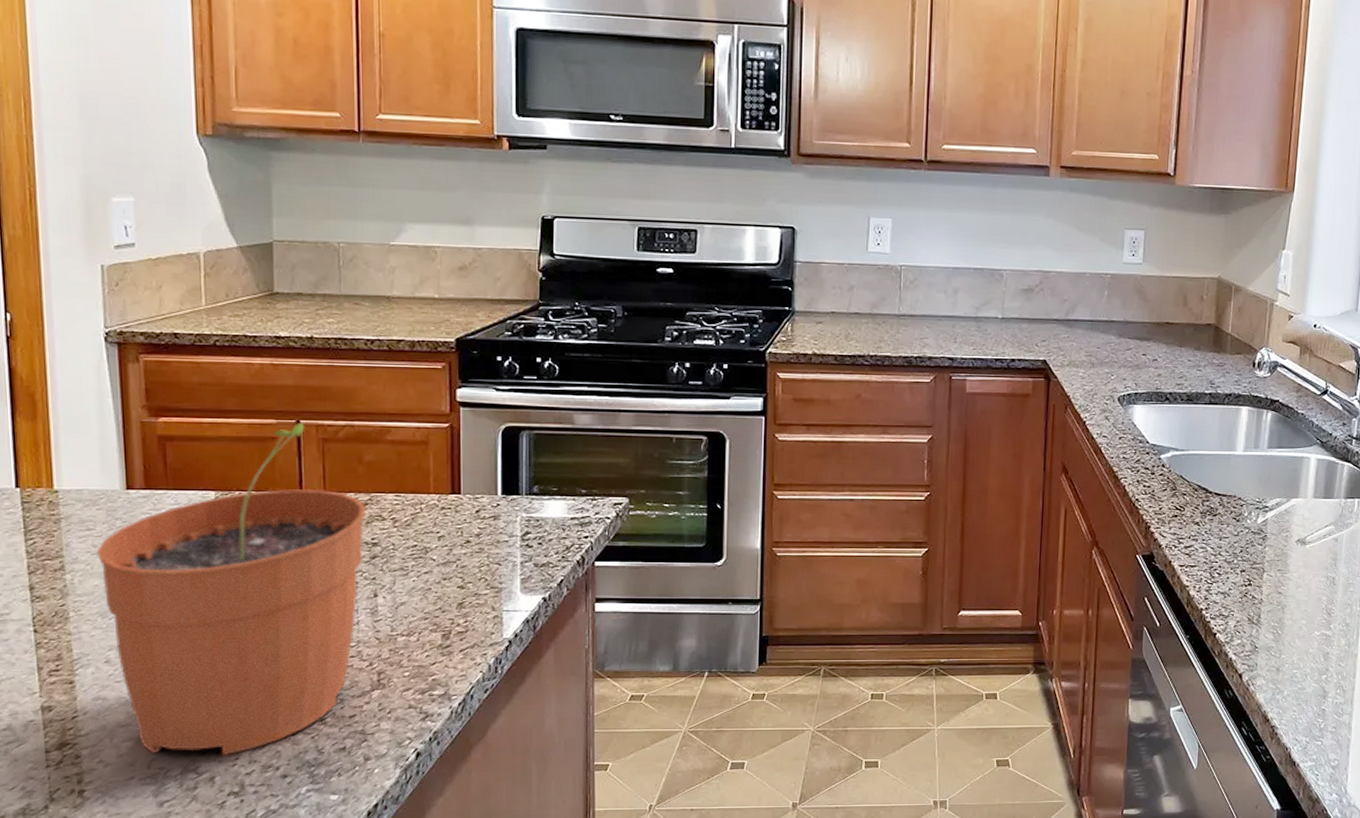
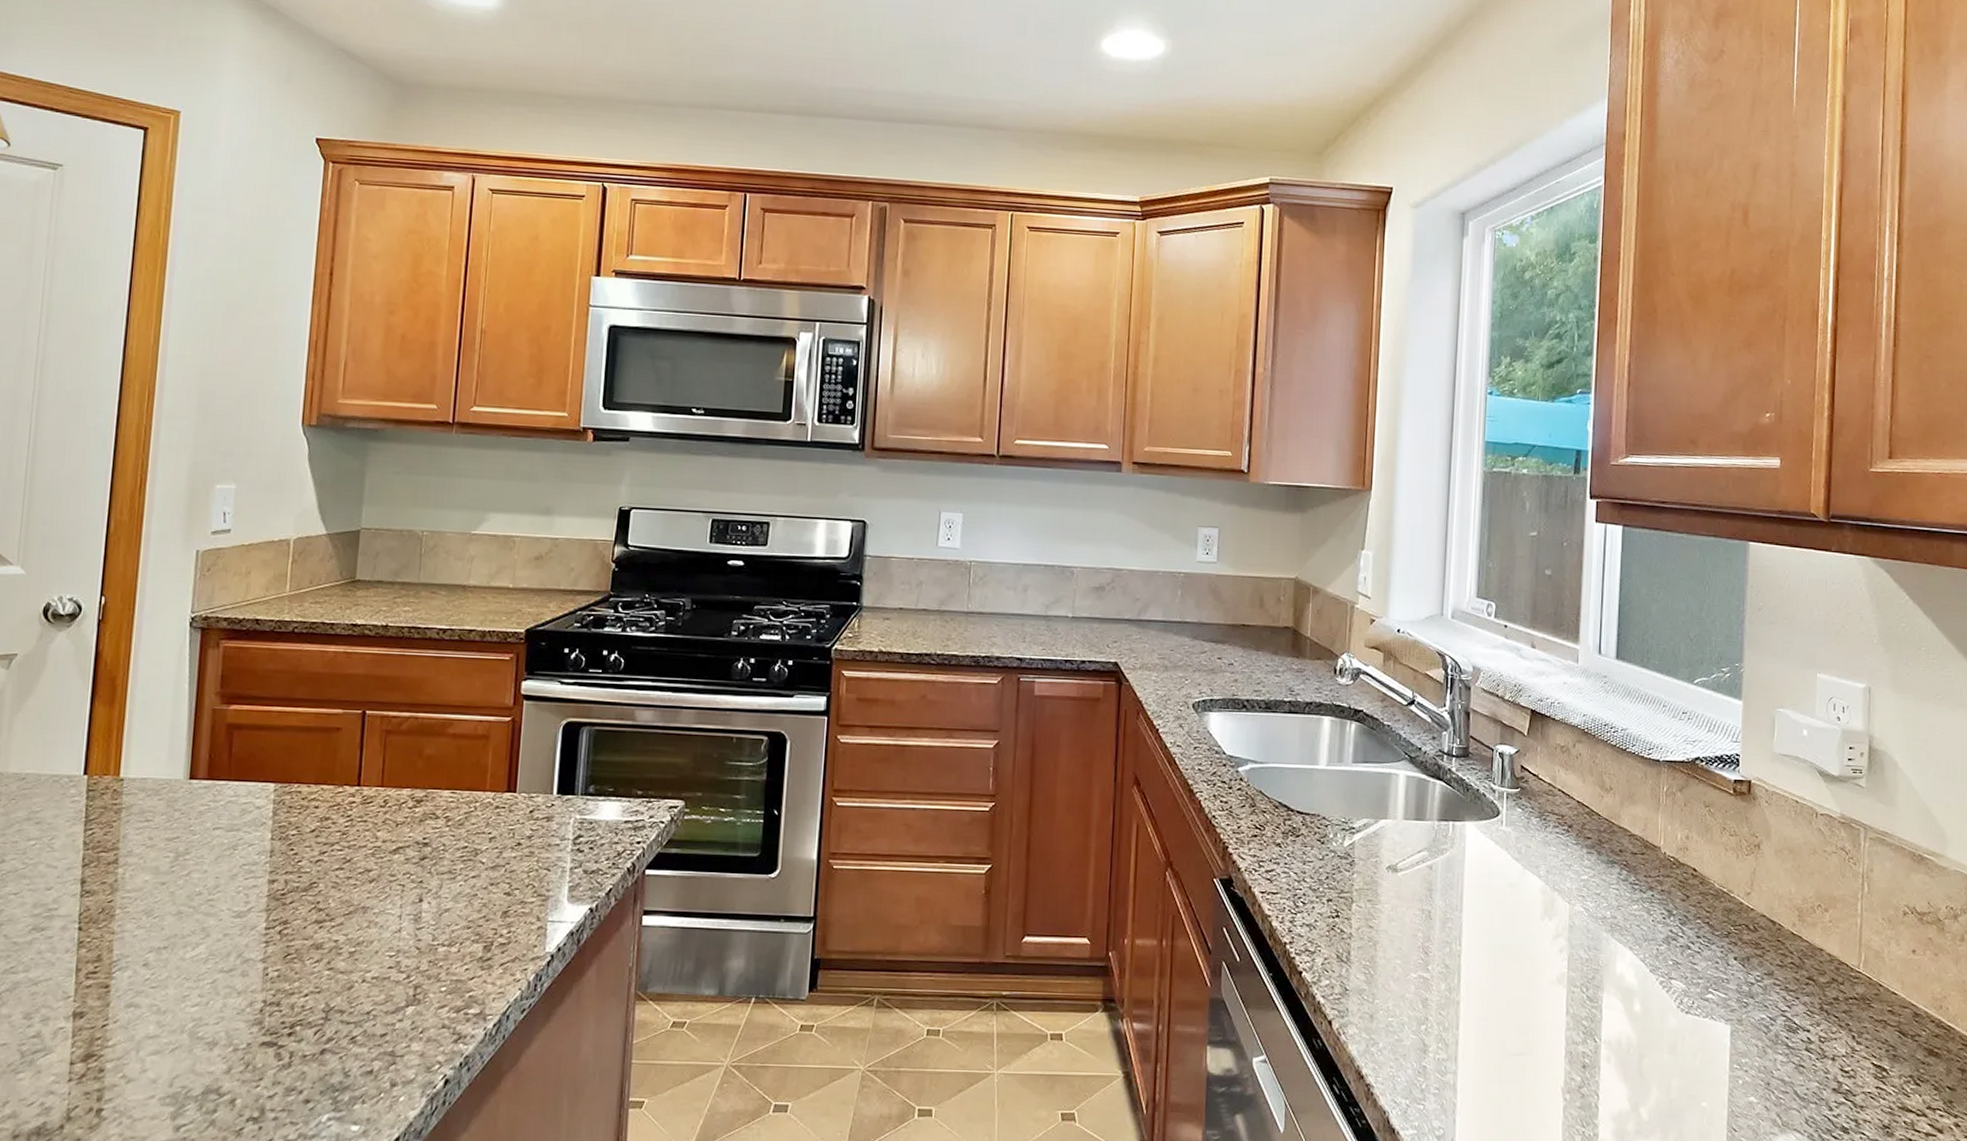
plant pot: present [96,423,366,756] -> none [151,714,421,1075]

